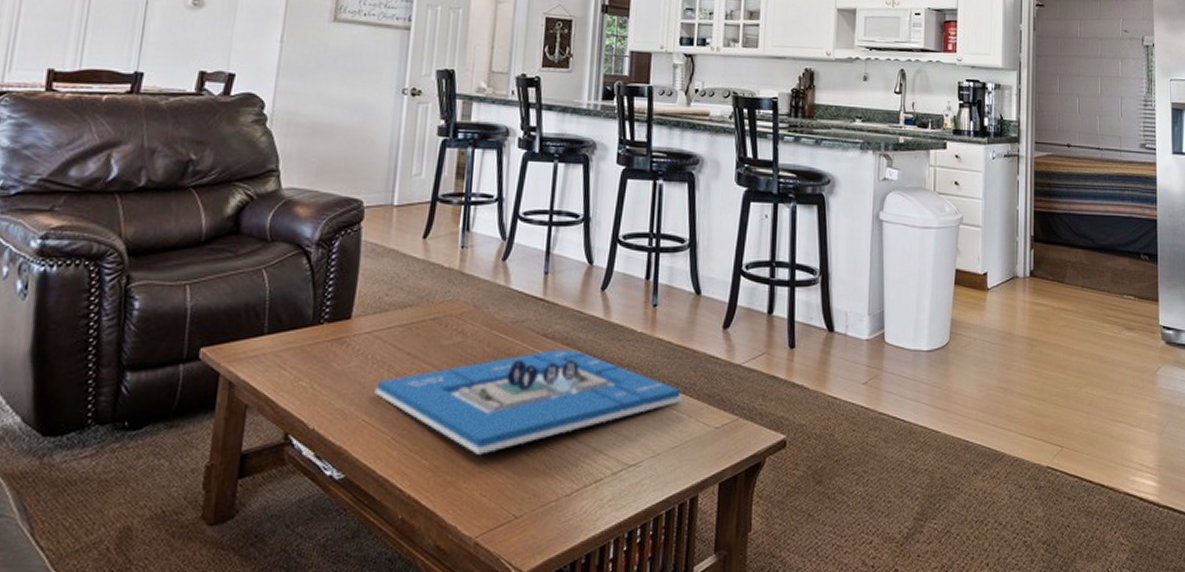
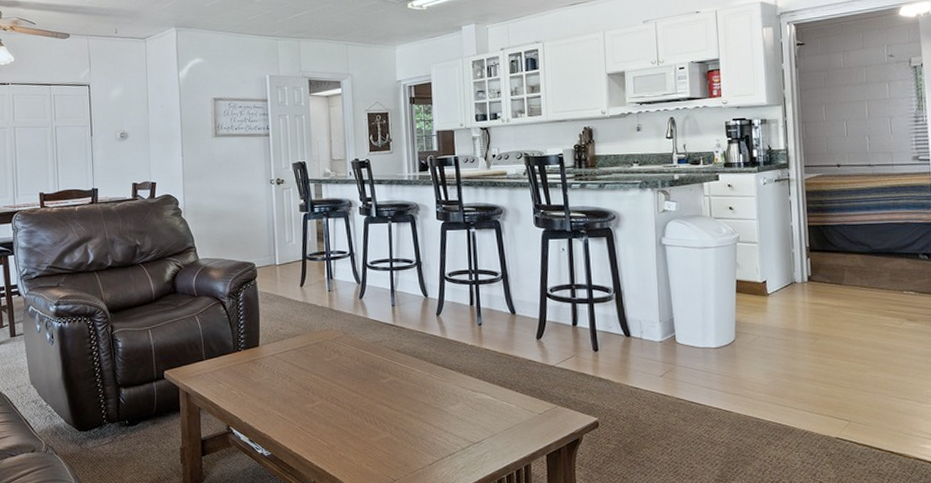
architectural model: present [374,349,682,455] -> none [282,360,510,437]

